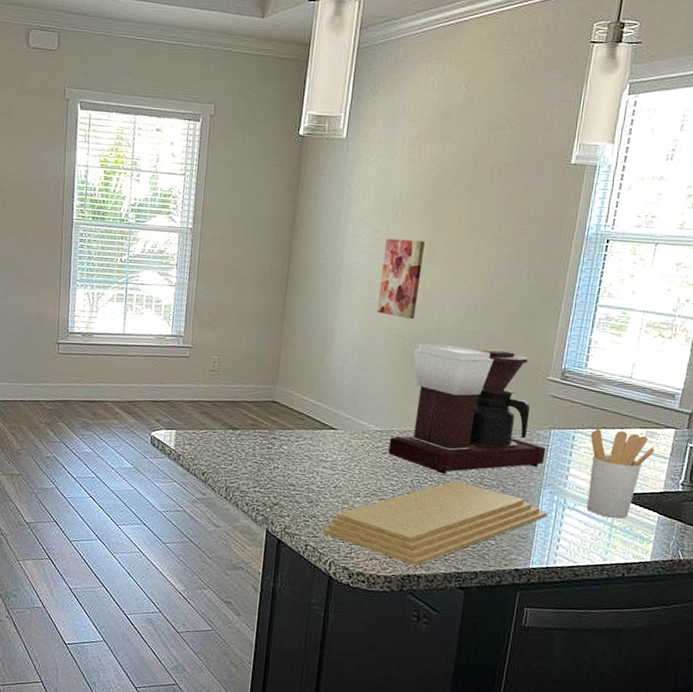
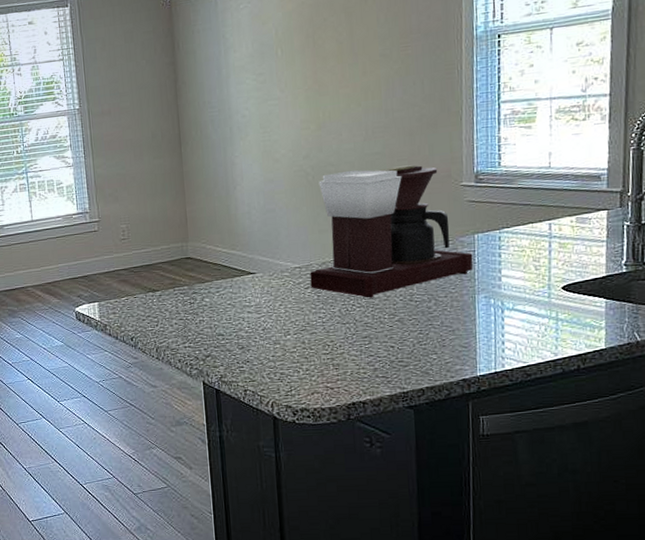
cutting board: present [323,480,548,565] -> none [259,302,487,392]
wall art: present [377,238,426,320] -> none [270,74,314,154]
utensil holder: present [587,428,655,519] -> none [517,222,589,312]

